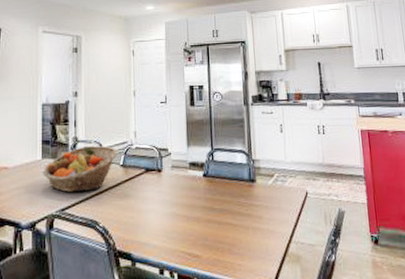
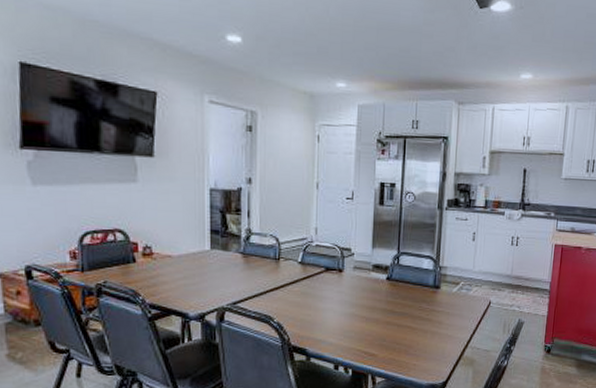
fruit basket: present [43,146,117,193] -> none [212,240,295,287]

